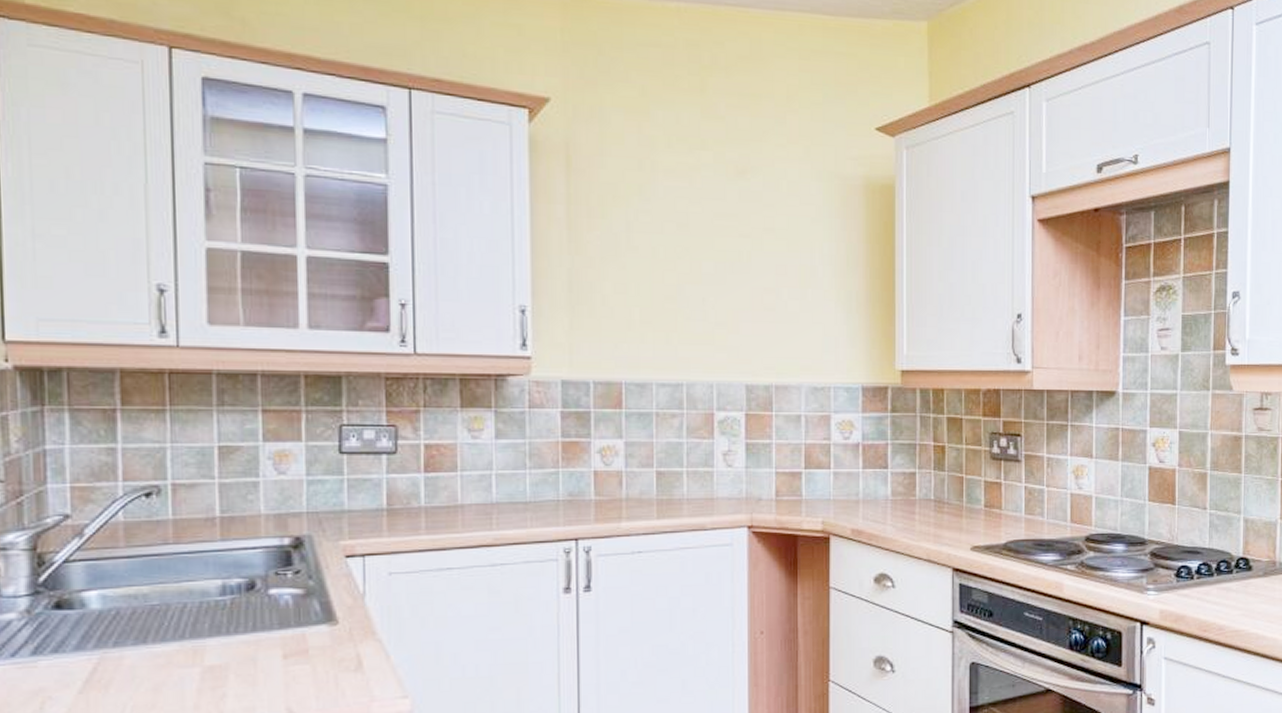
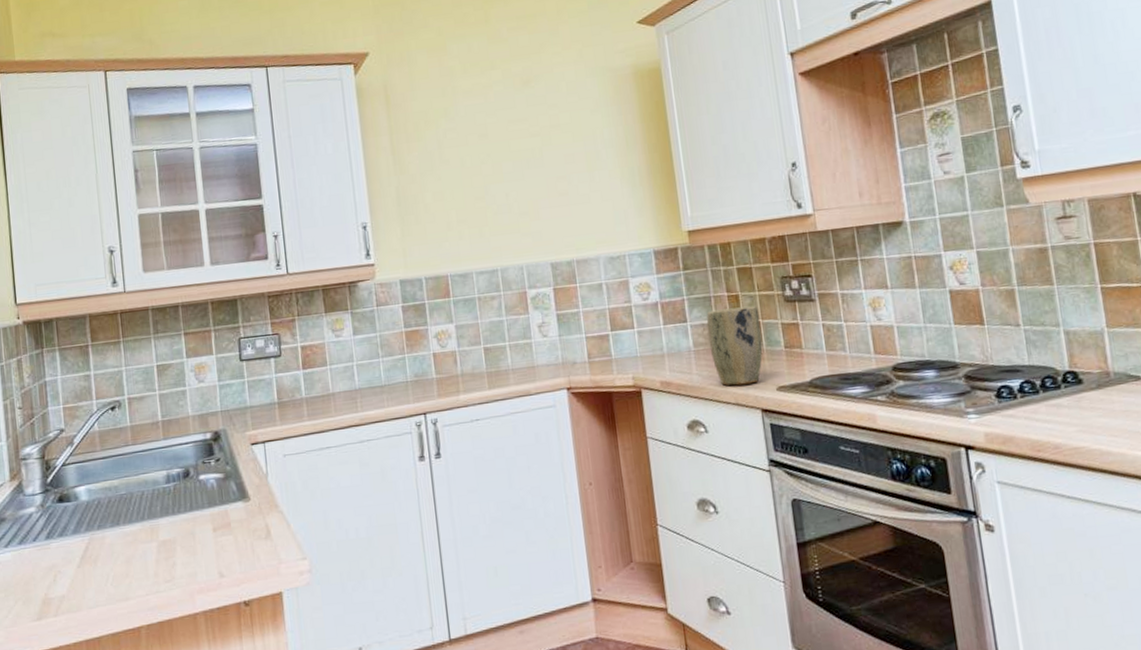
plant pot: none [908,459,962,541] -> present [706,306,763,386]

